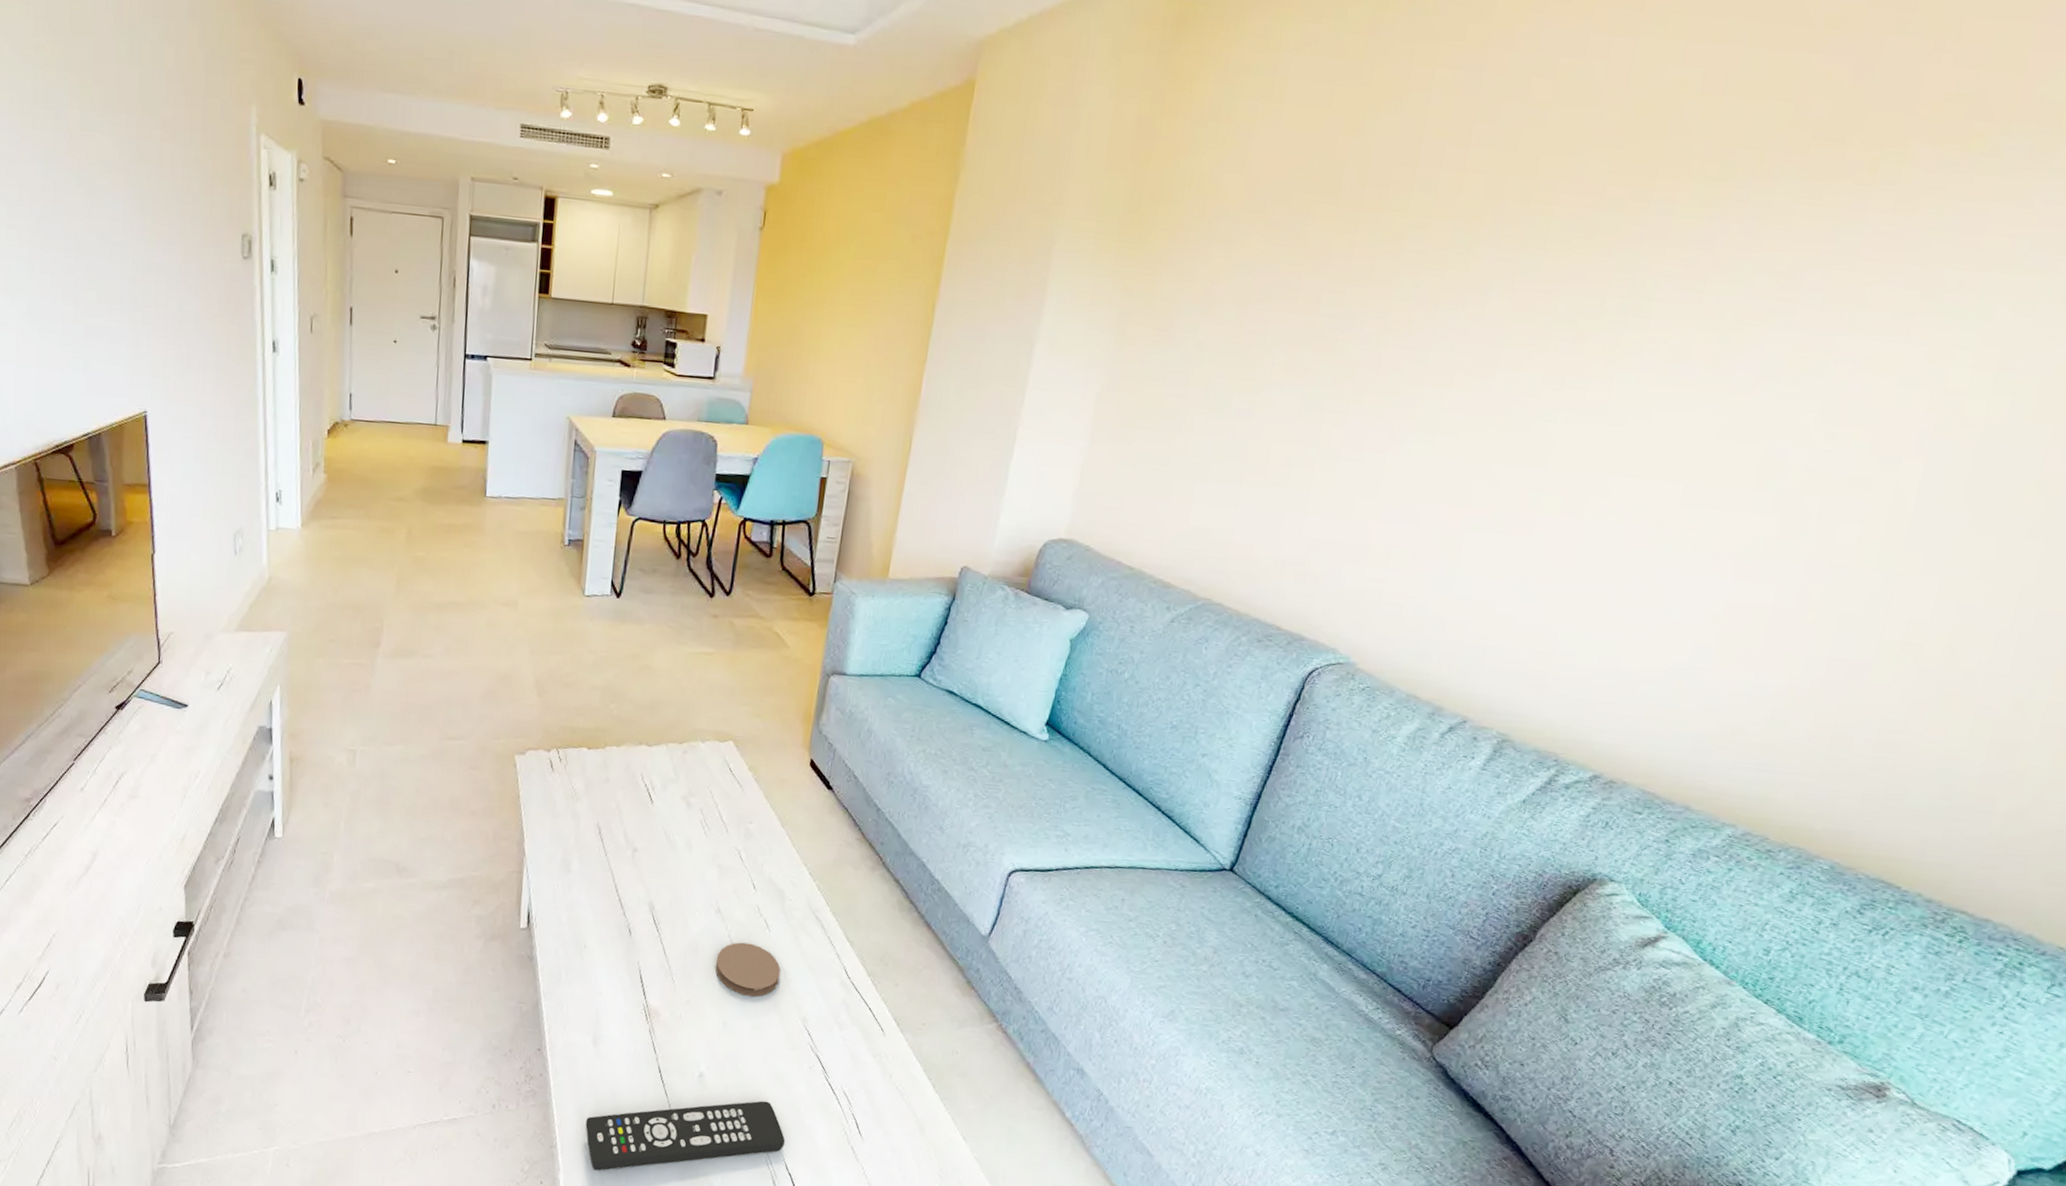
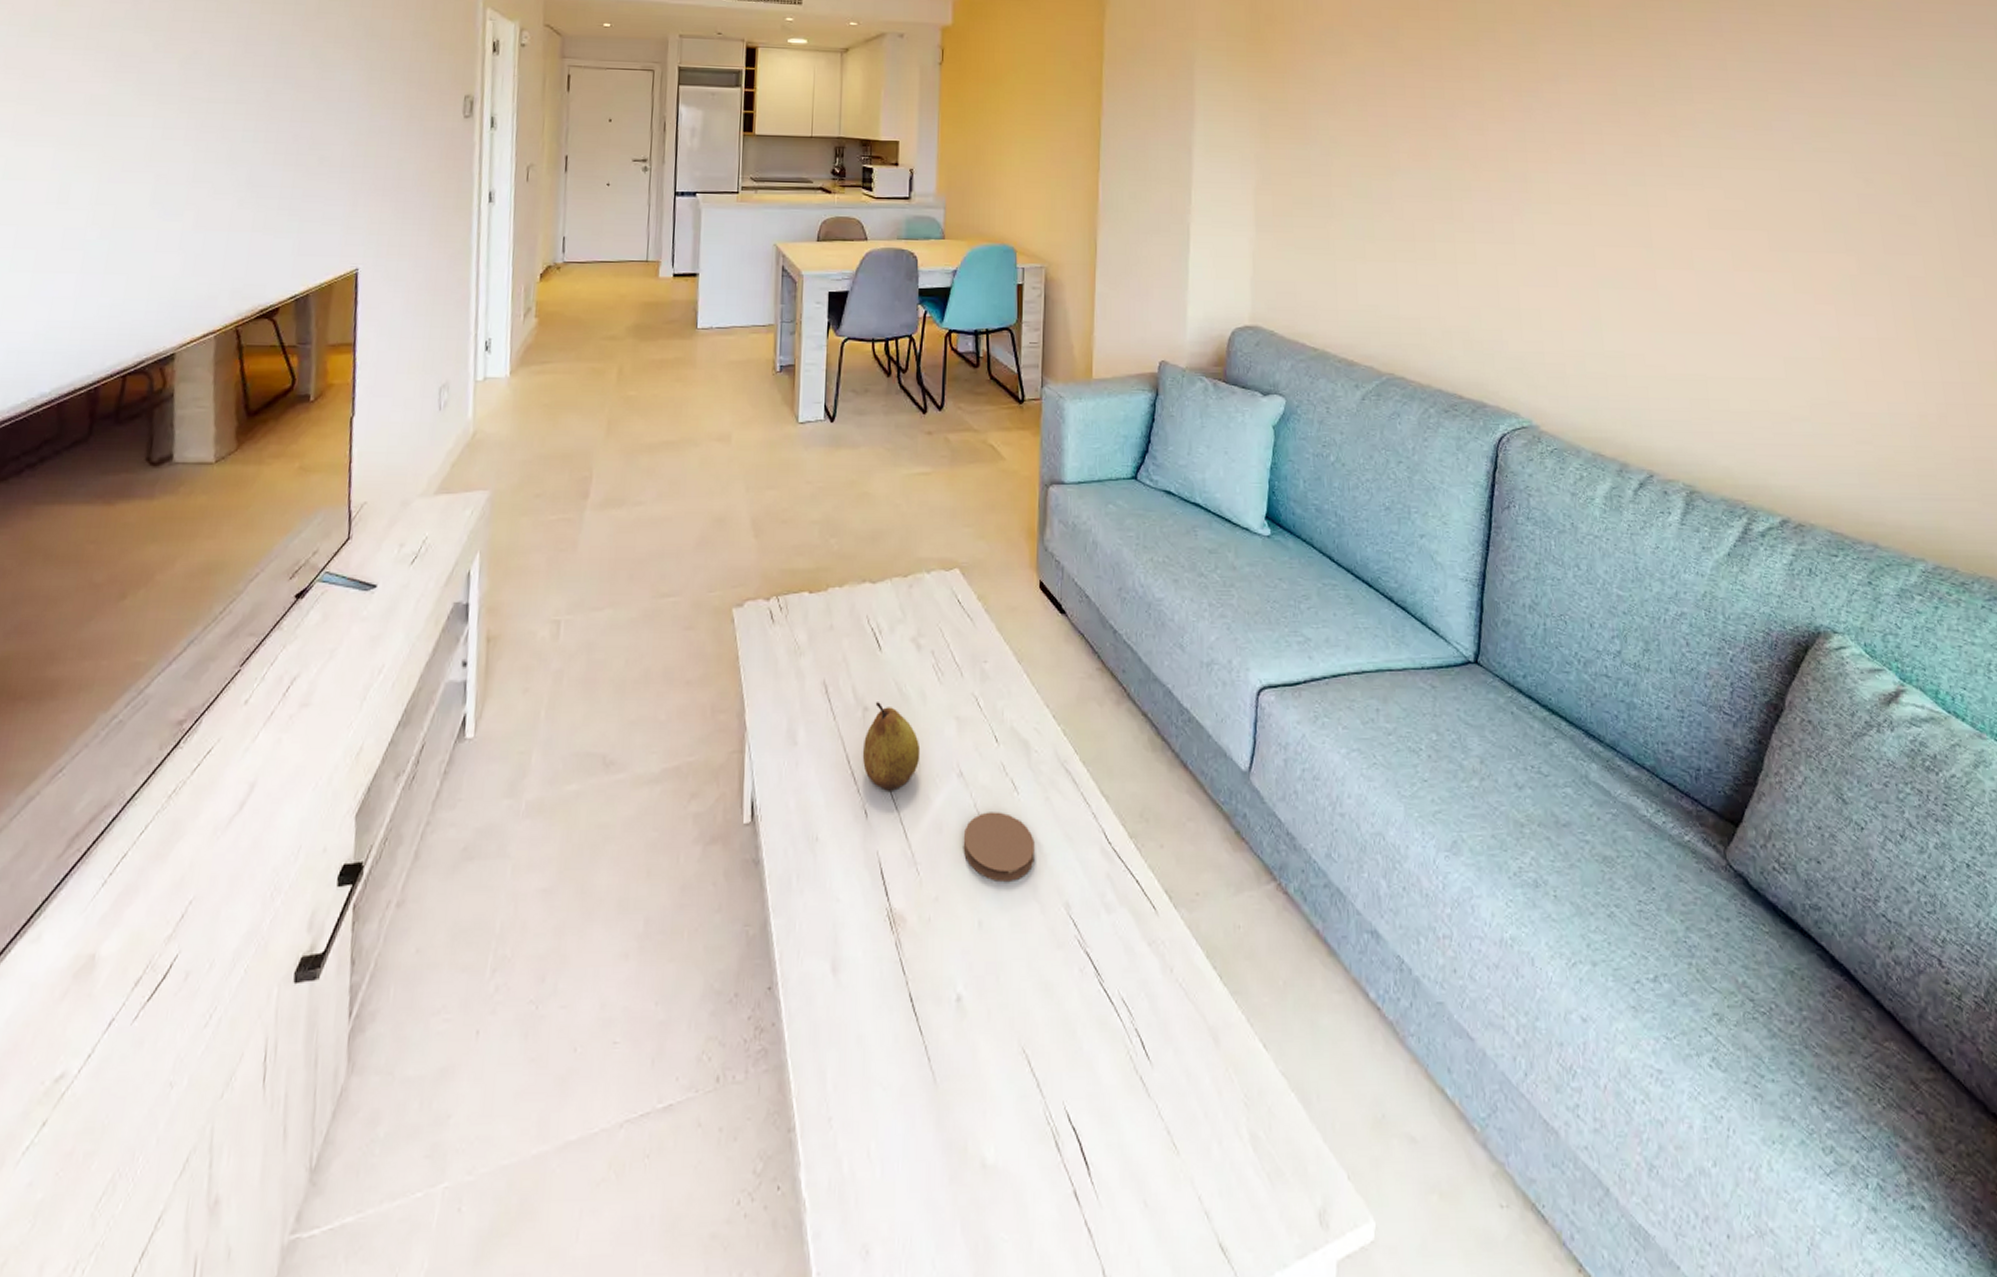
remote control: present [585,1100,786,1171] -> none [828,1025,1064,1159]
fruit: none [629,845,684,918] -> present [862,702,921,793]

